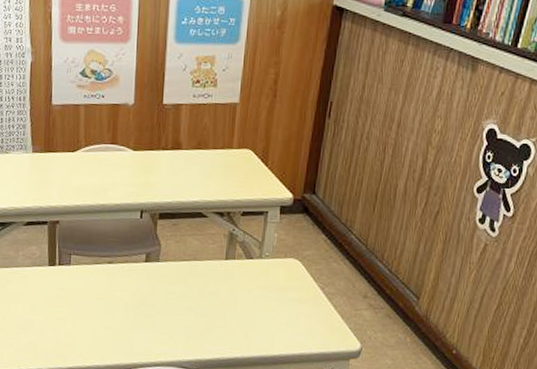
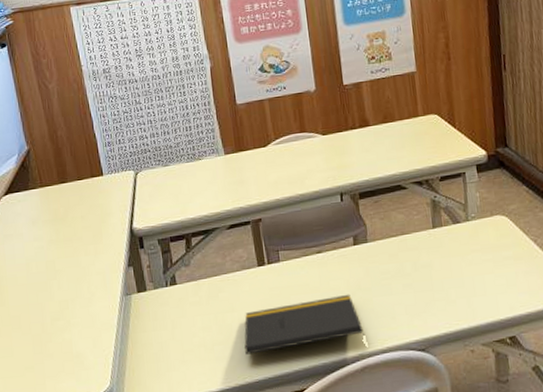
notepad: none [24,306,141,347] -> present [244,294,364,355]

